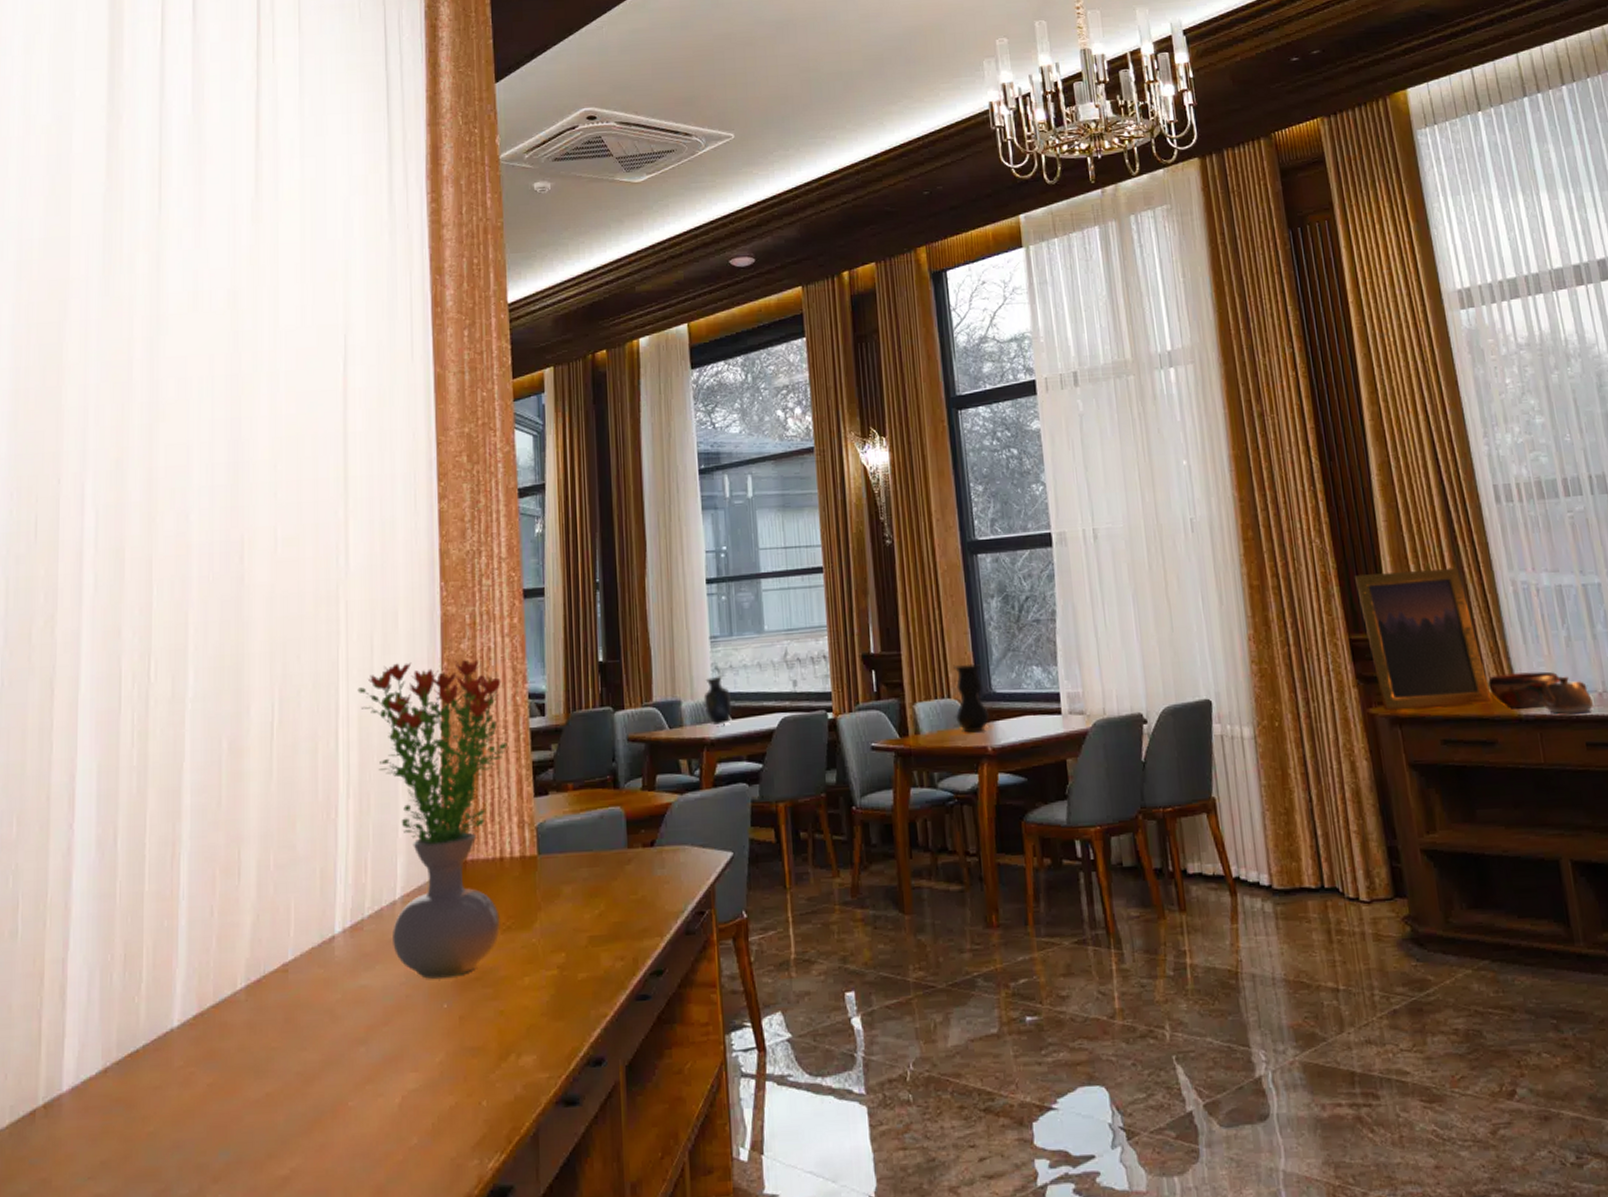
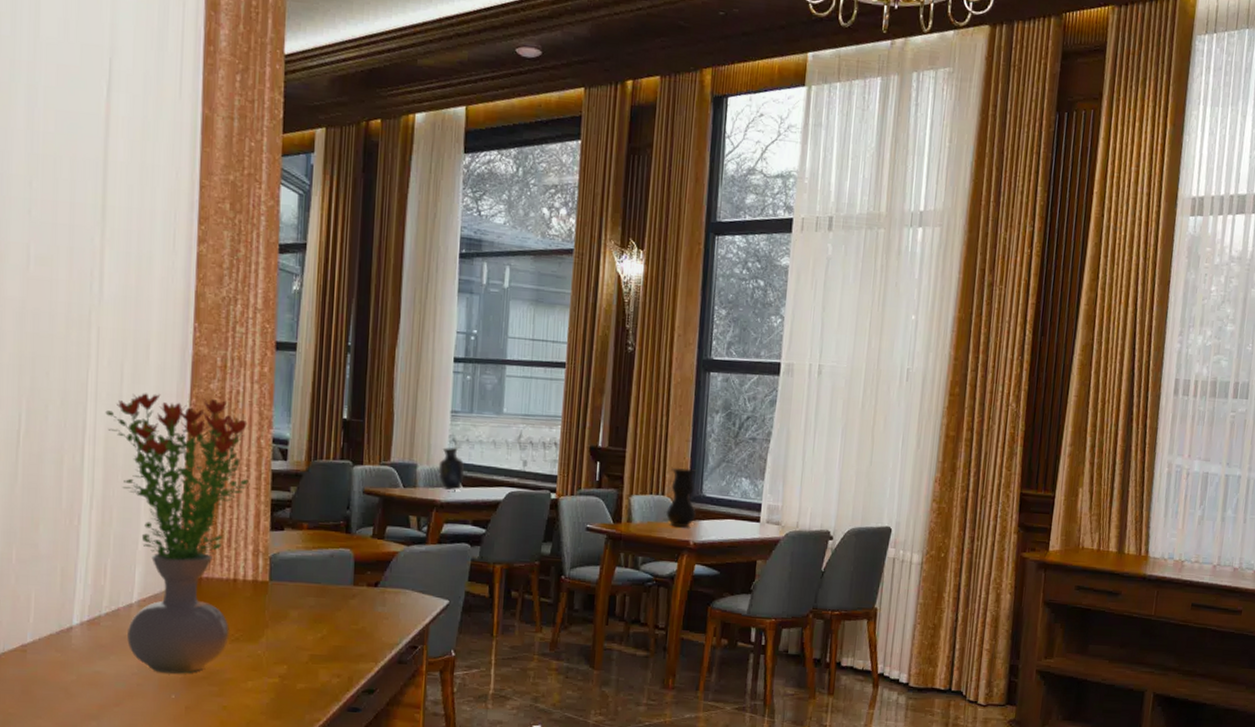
picture frame: present [1354,567,1493,712] -> none [1035,439,1128,562]
decorative bowl: present [1488,671,1560,710] -> none [1126,539,1186,572]
teapot: present [1539,676,1594,715] -> none [1166,547,1208,580]

